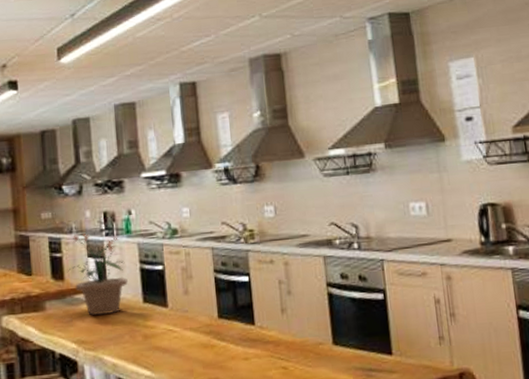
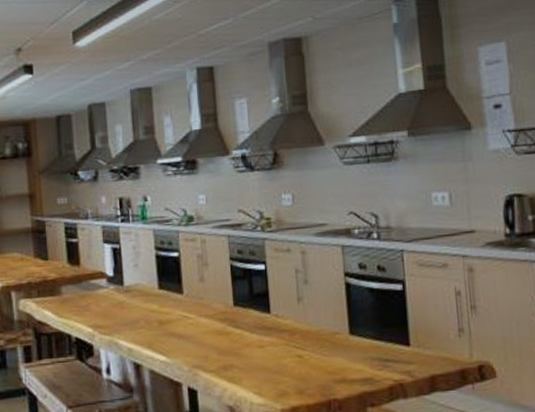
potted plant: present [67,233,128,316] -> none [83,219,143,301]

